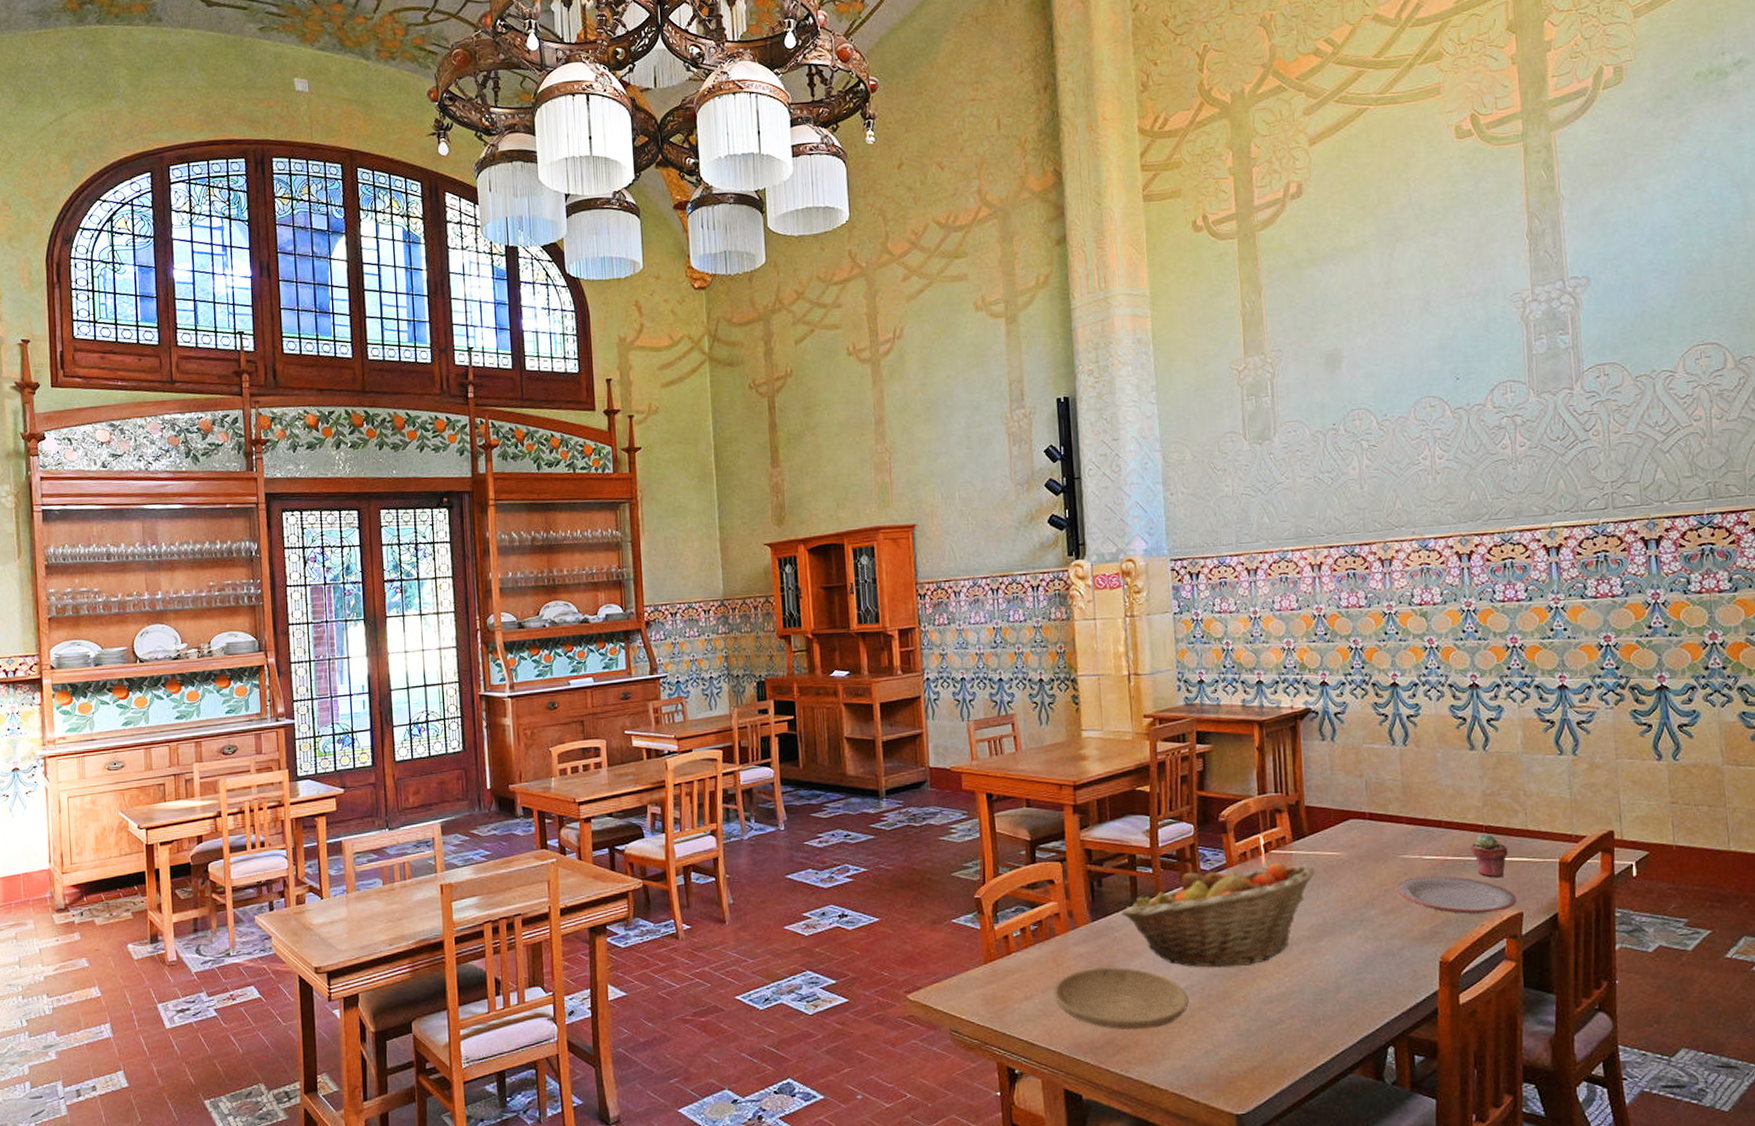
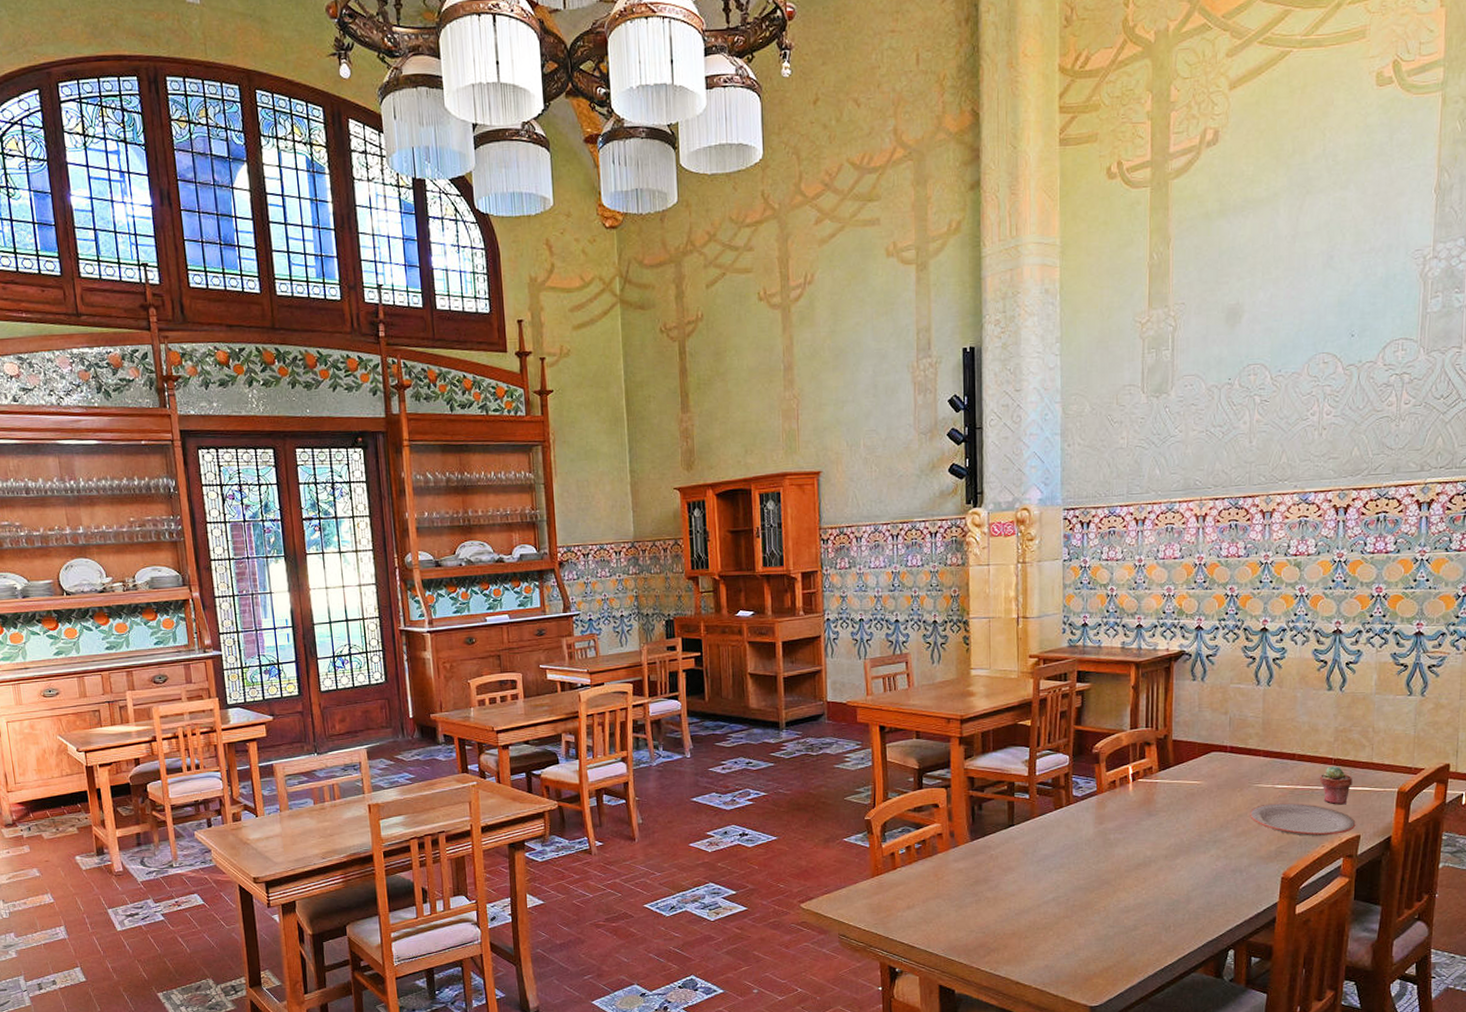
plate: present [1053,967,1189,1031] -> none [933,881,1055,935]
fruit basket: present [1121,863,1316,968] -> none [998,790,1178,882]

